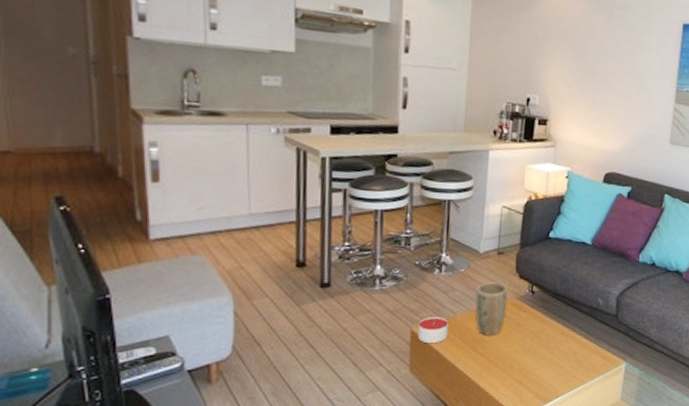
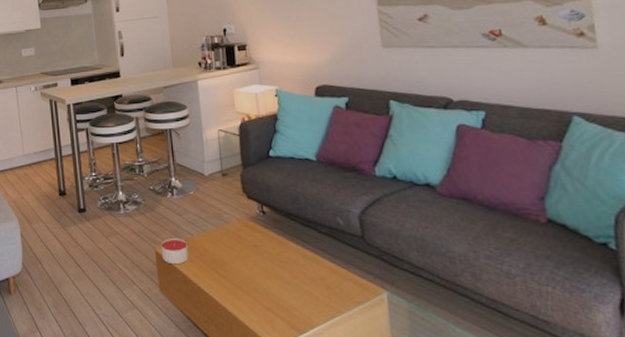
plant pot: present [475,282,508,335] -> none [208,204,241,257]

